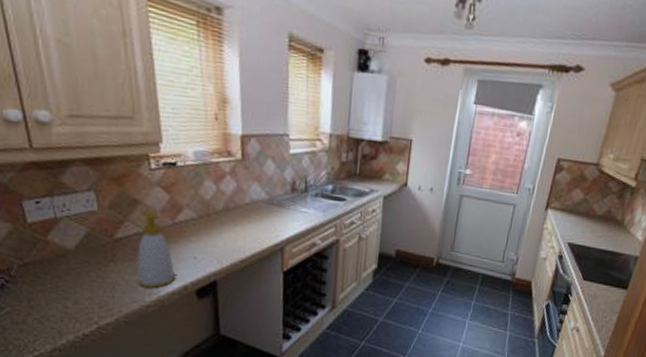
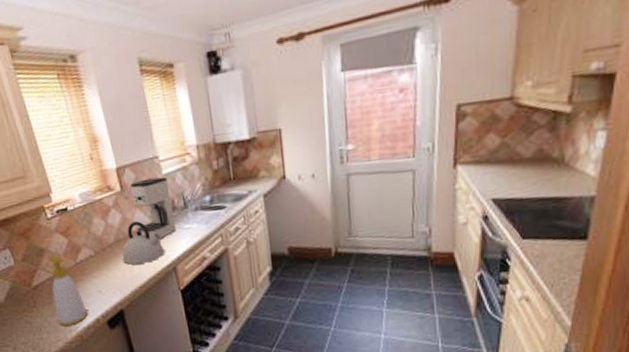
kettle: none [228,193,275,238] -> present [122,221,165,265]
coffee maker: none [250,153,294,217] -> present [130,177,177,239]

